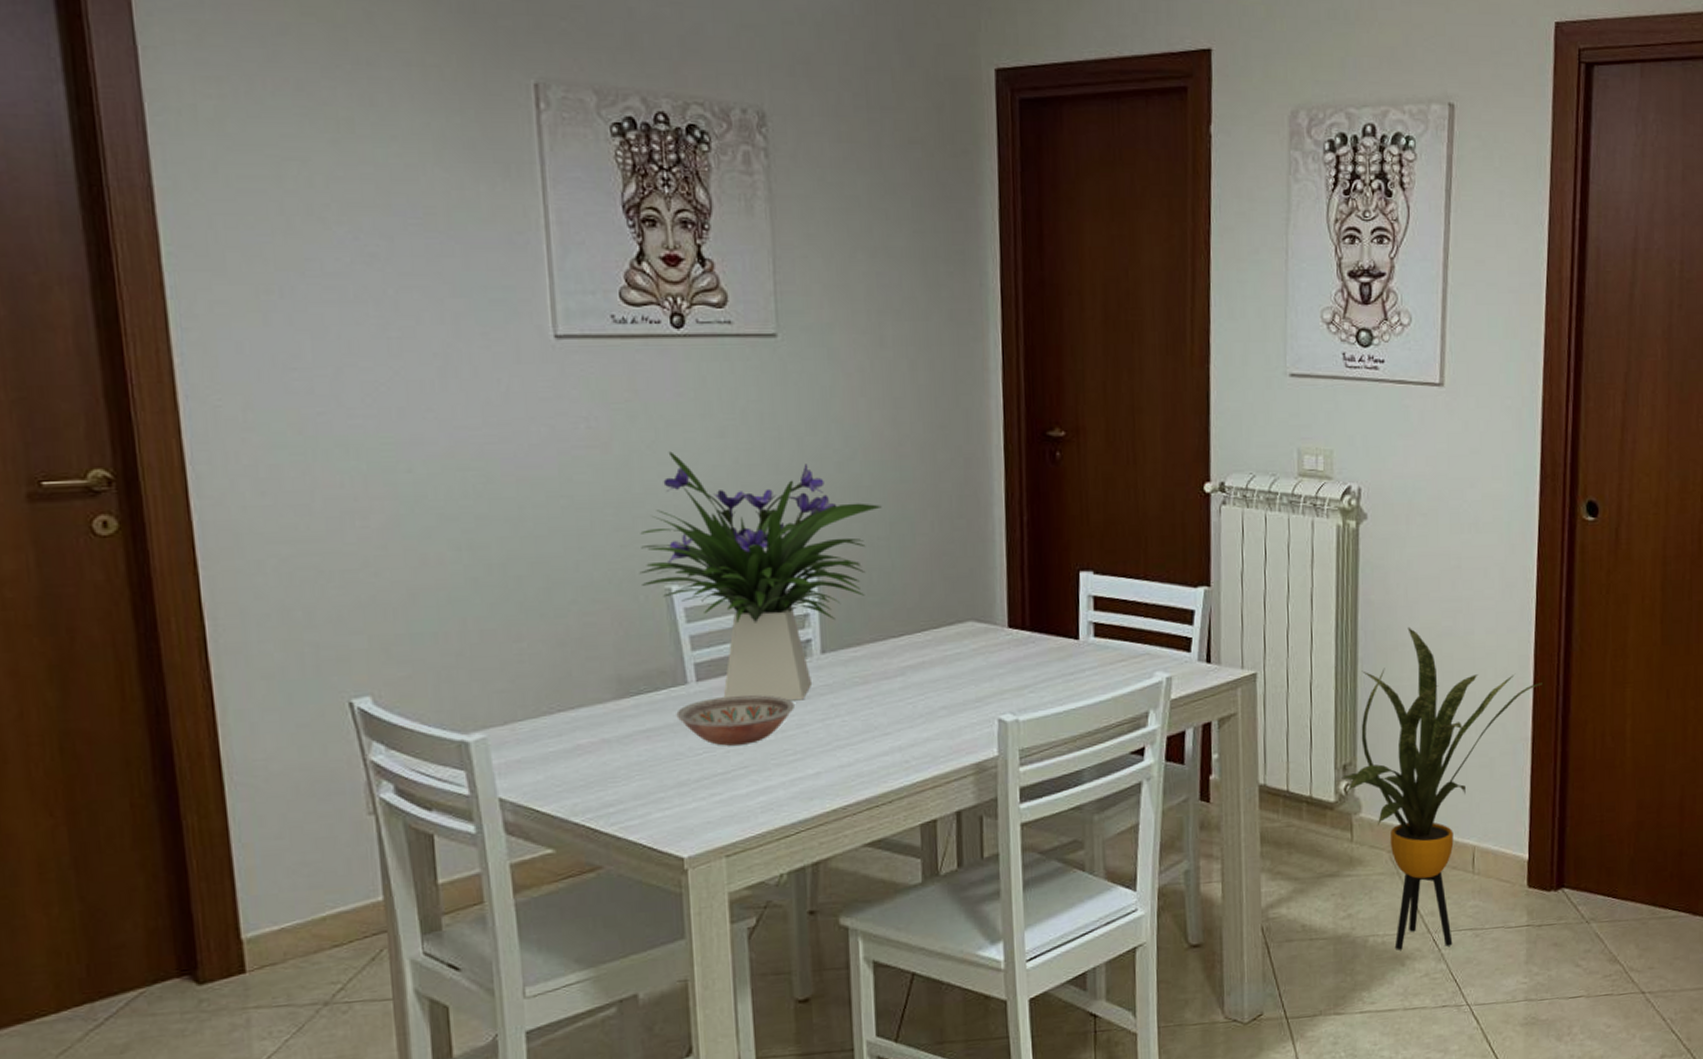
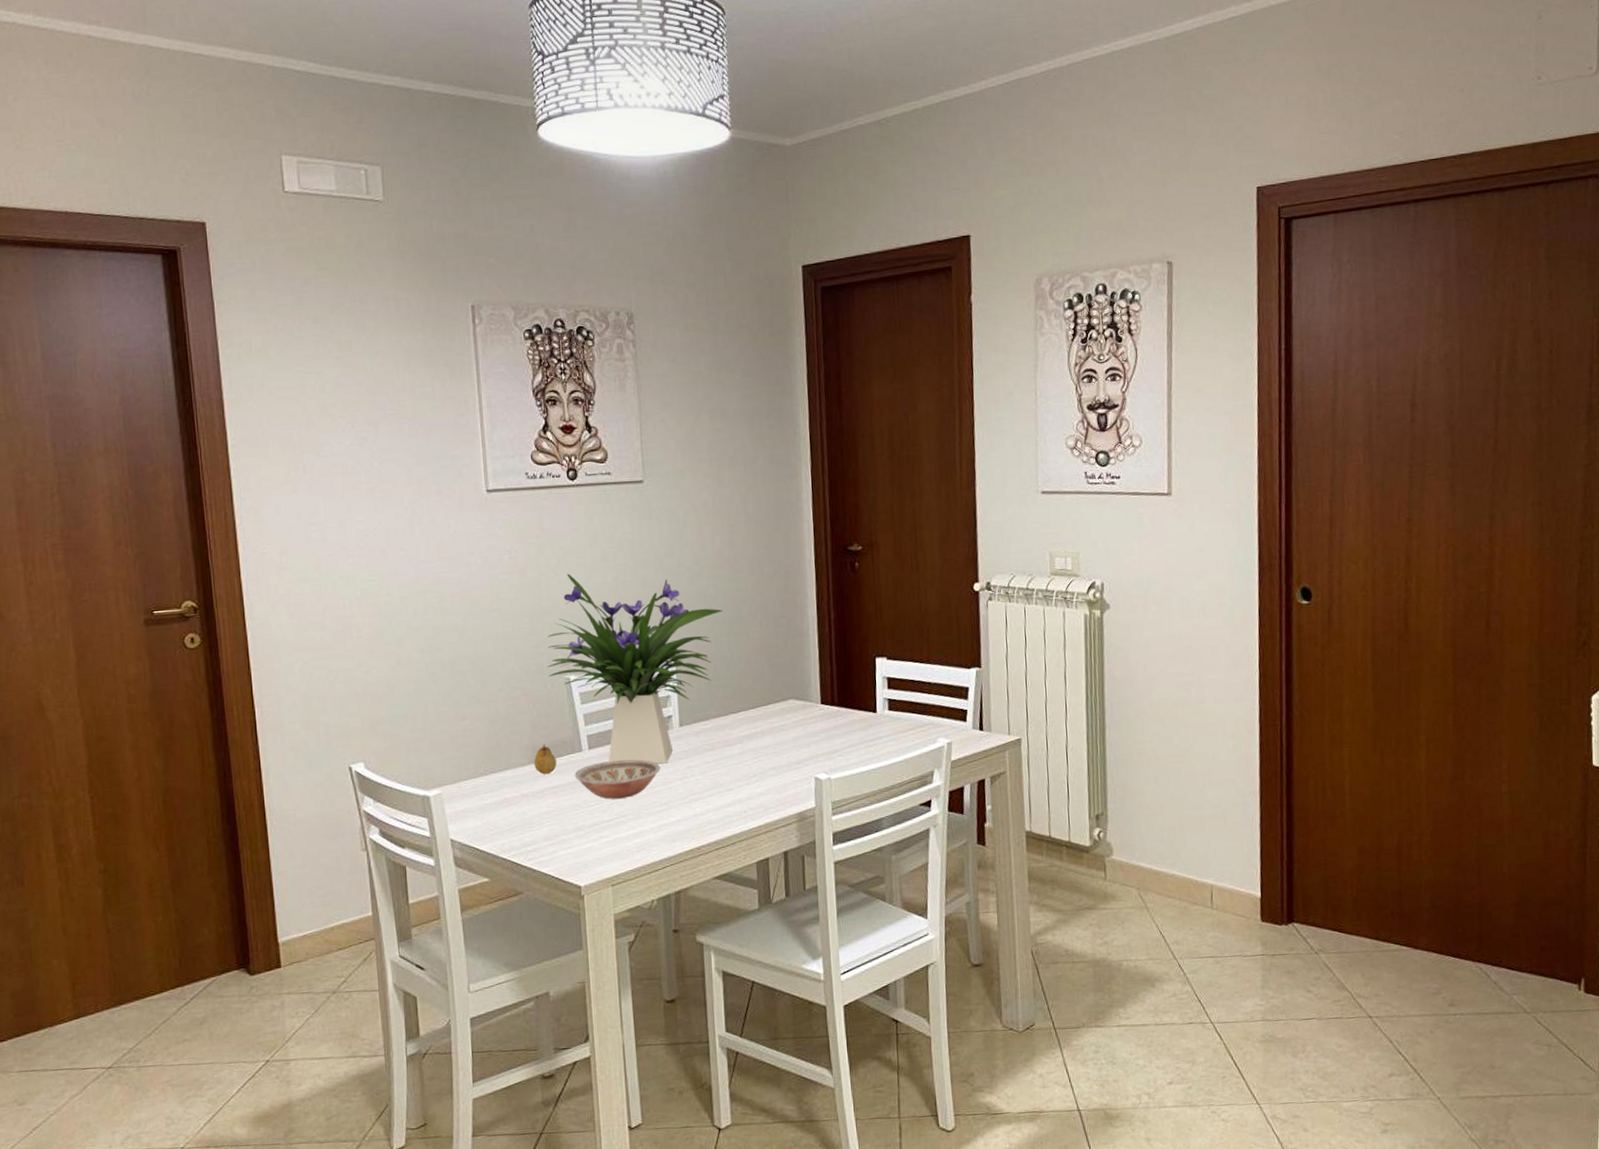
fruit: none [619,674,651,714] -> present [534,744,557,775]
house plant: present [1342,626,1543,950] -> none [1095,698,1268,973]

